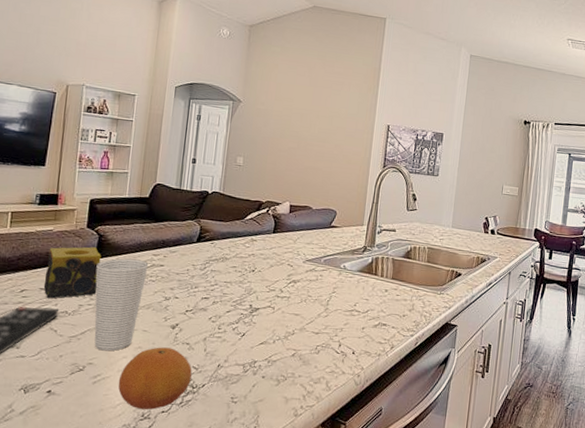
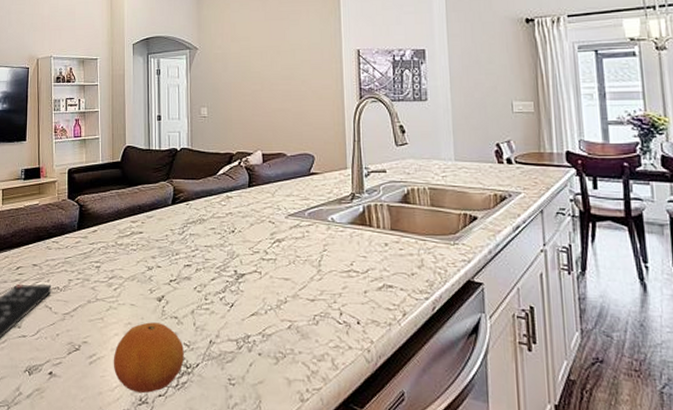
candle: present [43,246,101,299] -> none [36,218,84,275]
cup: present [94,258,149,351] -> none [80,228,128,328]

